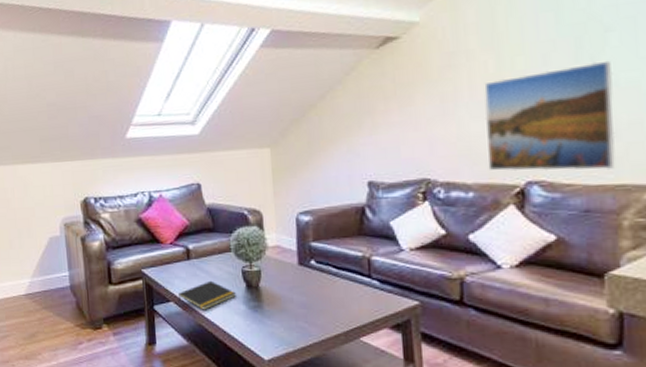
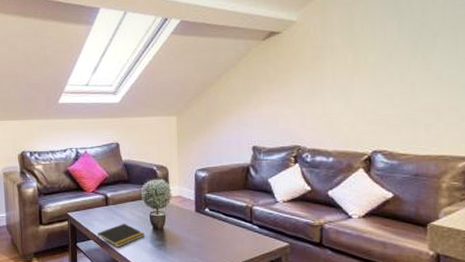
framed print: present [484,60,615,172] -> none [343,59,439,143]

